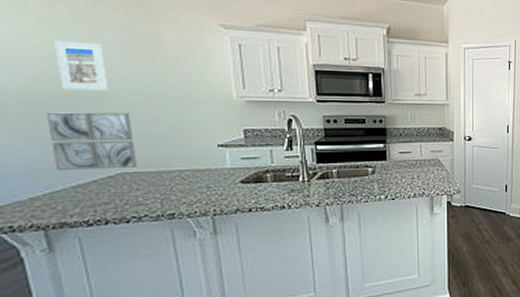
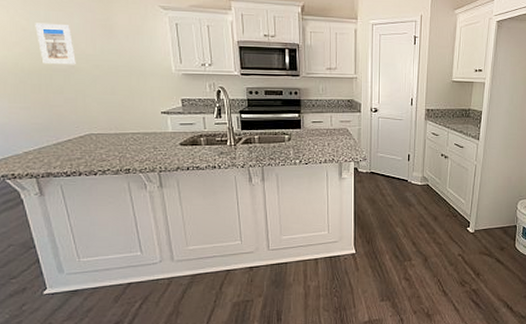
wall art: present [47,112,137,170] -> none [33,82,100,131]

